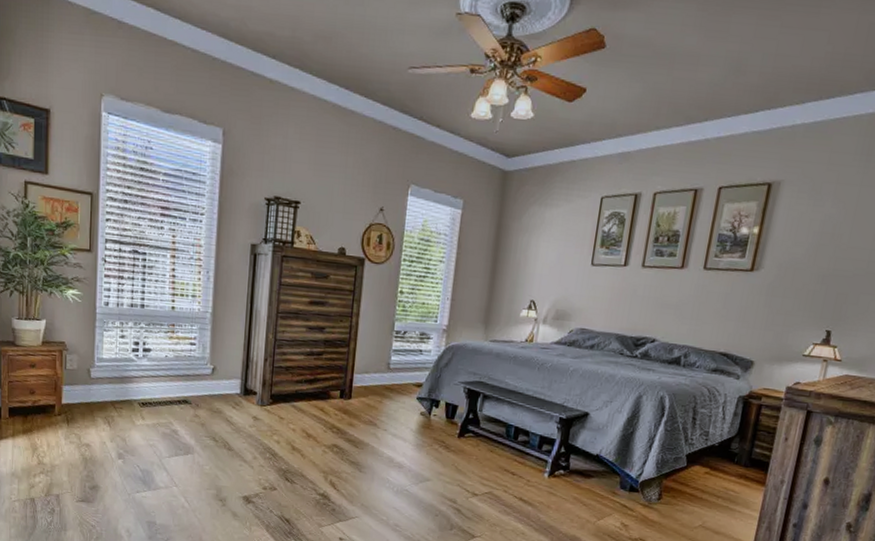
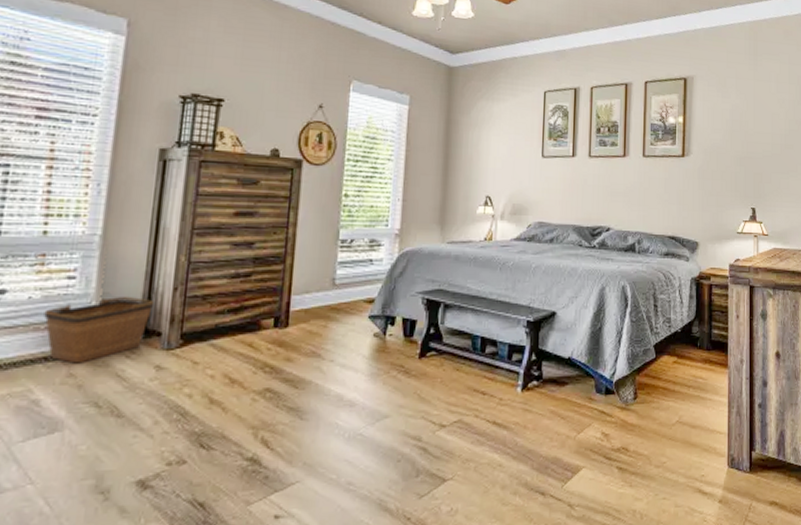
bicycle basket: none [176,362,251,408] -> present [44,297,155,364]

